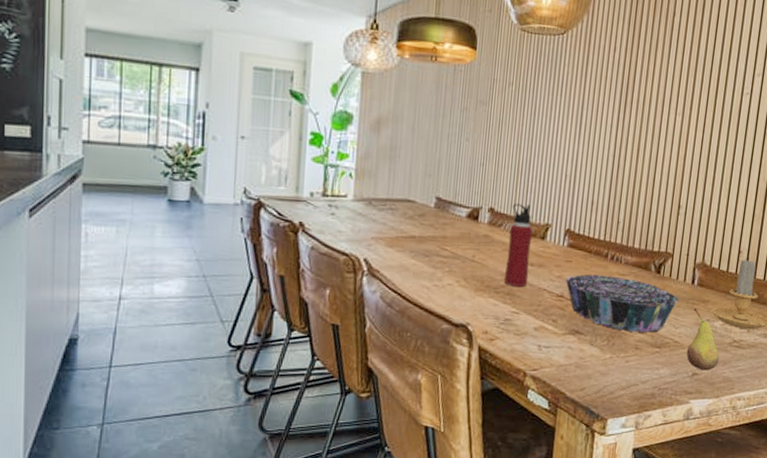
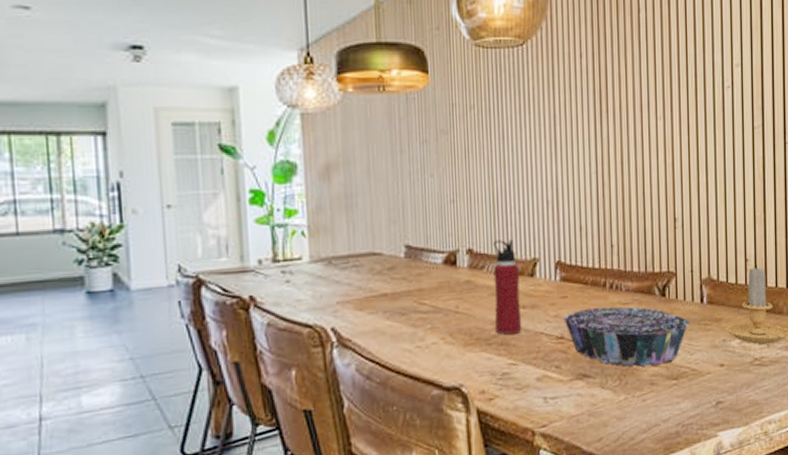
fruit: present [686,308,720,371] -> none [706,329,742,398]

